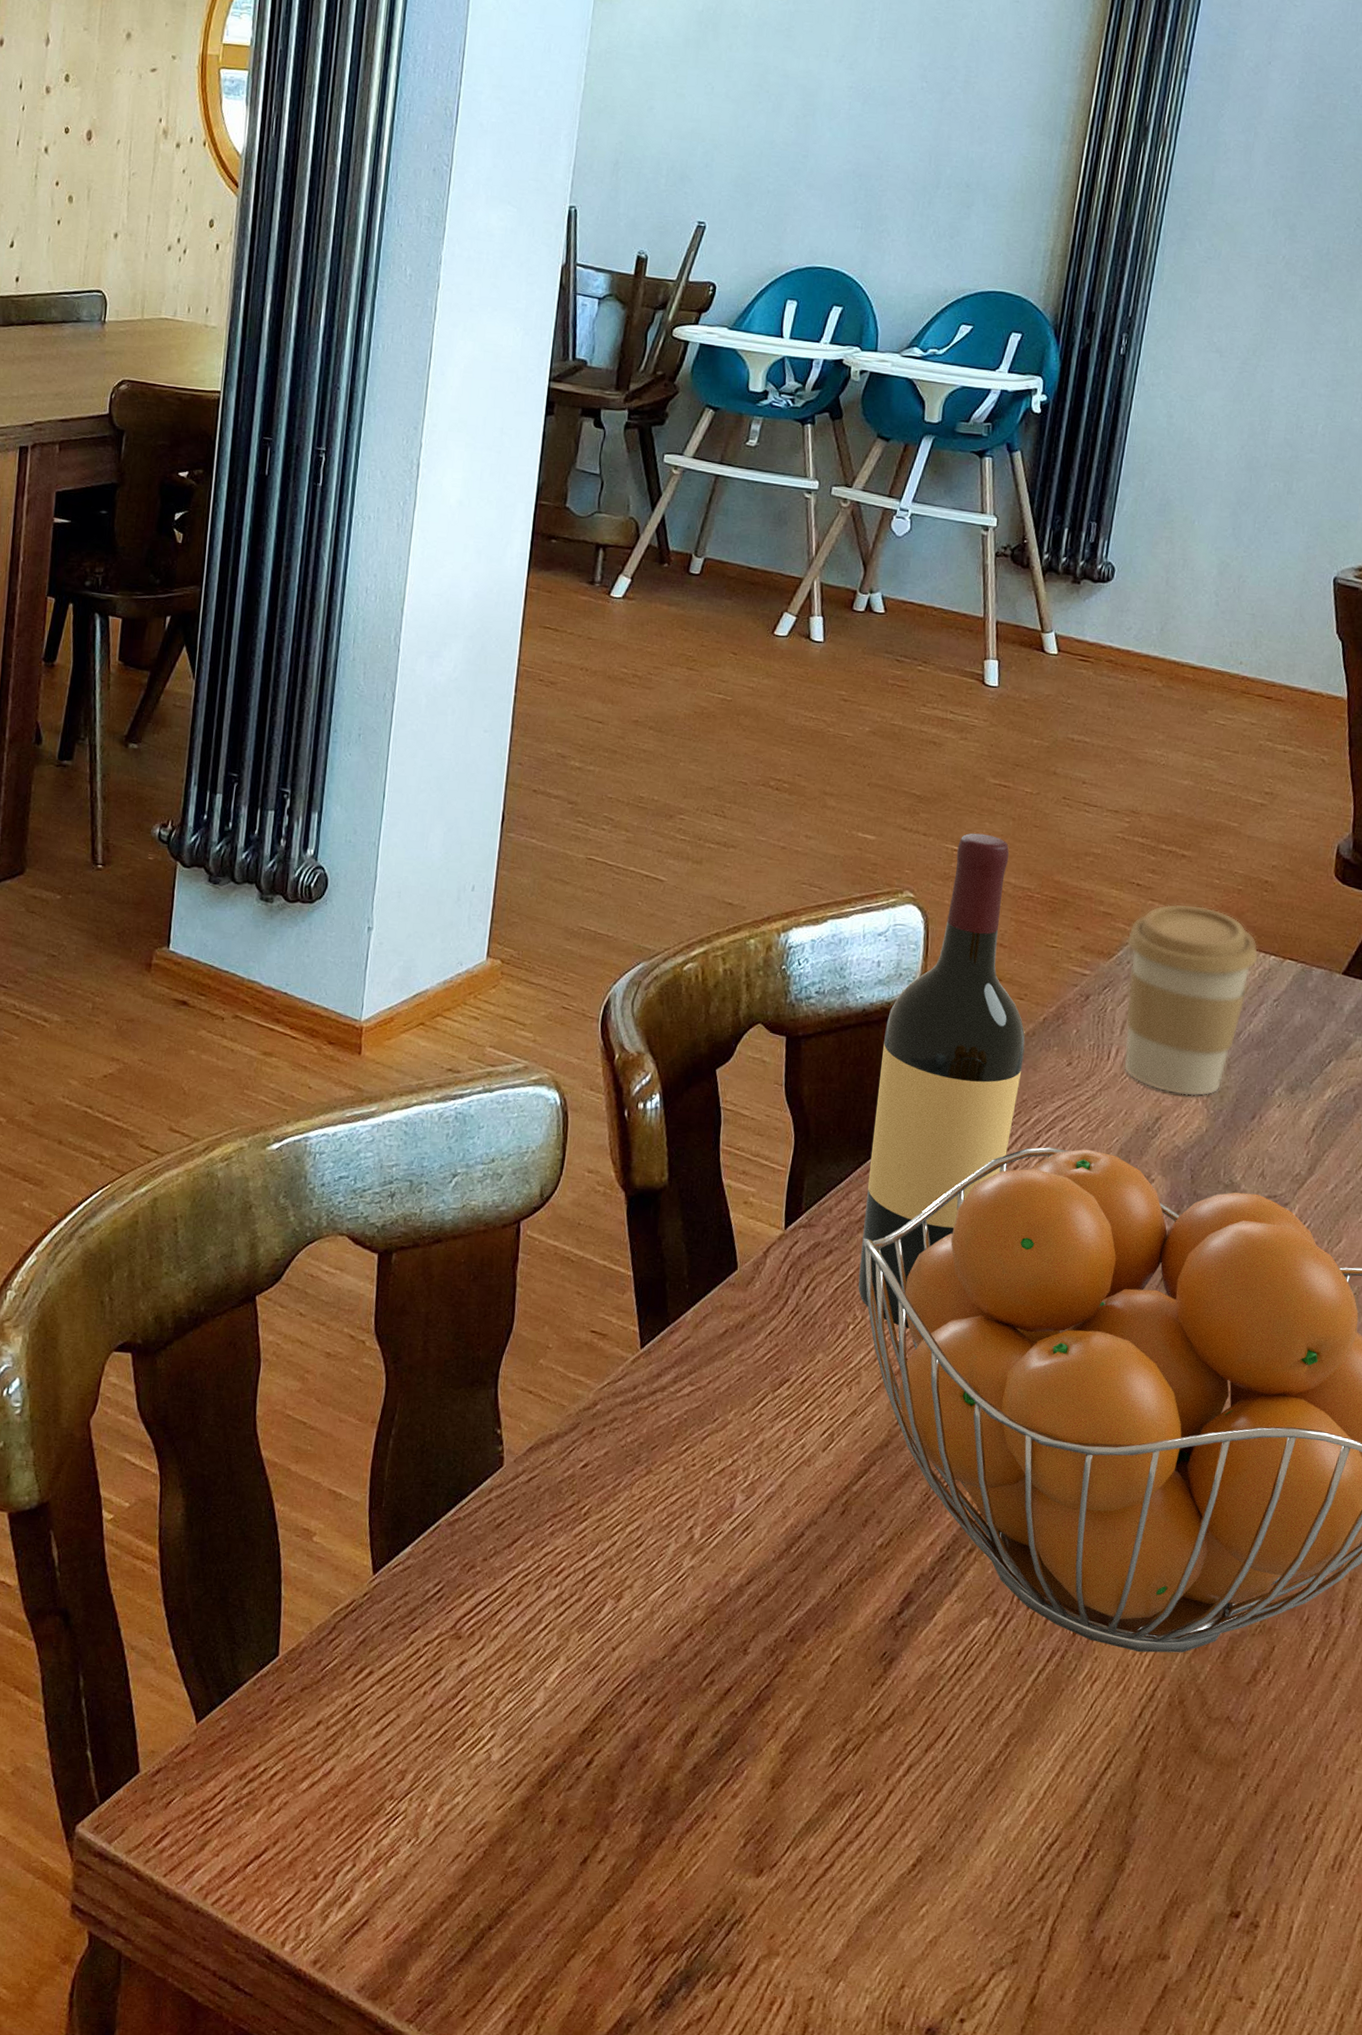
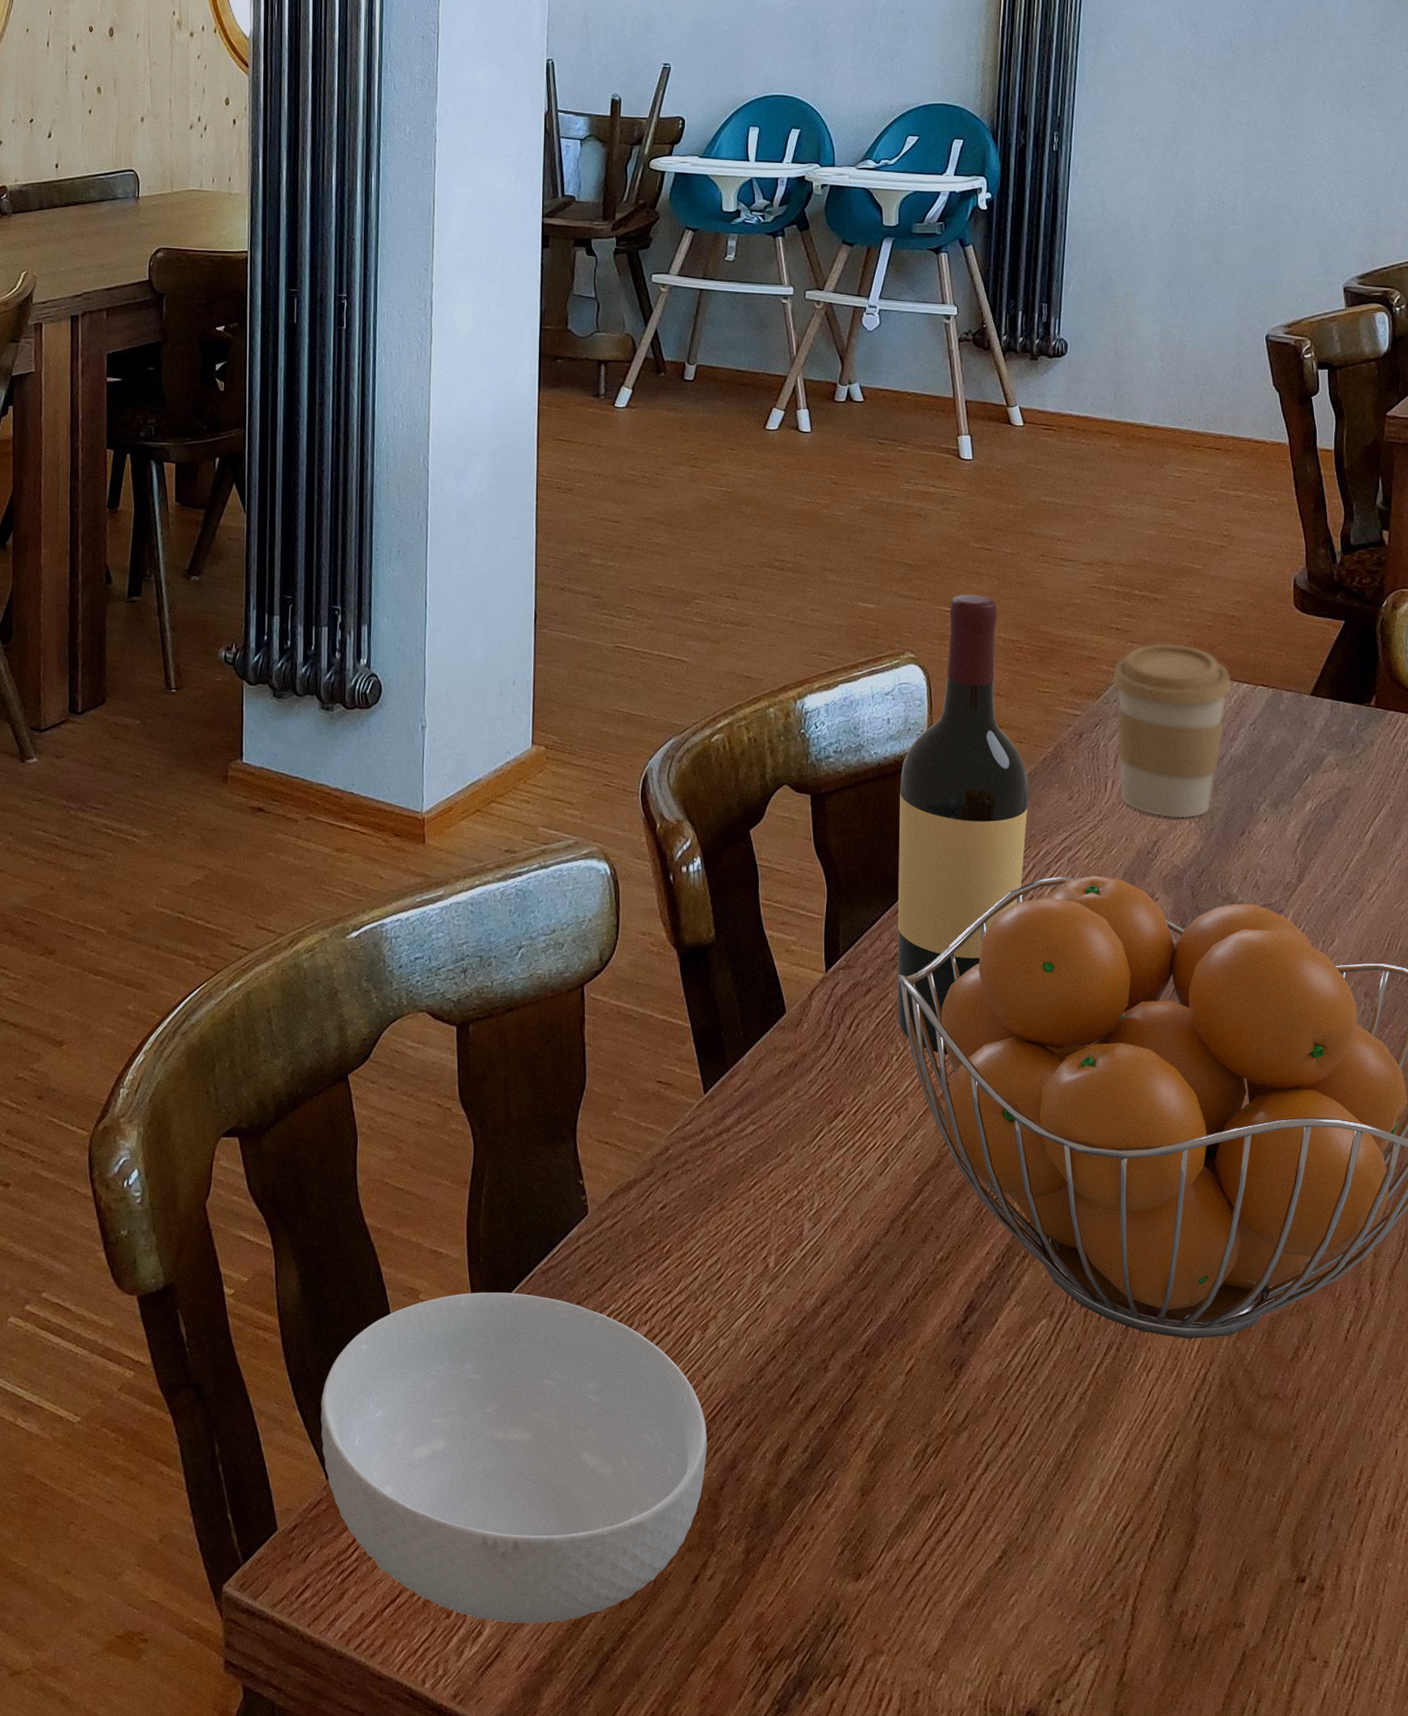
cereal bowl: none [194,1539,611,1894] -> present [320,1292,708,1624]

